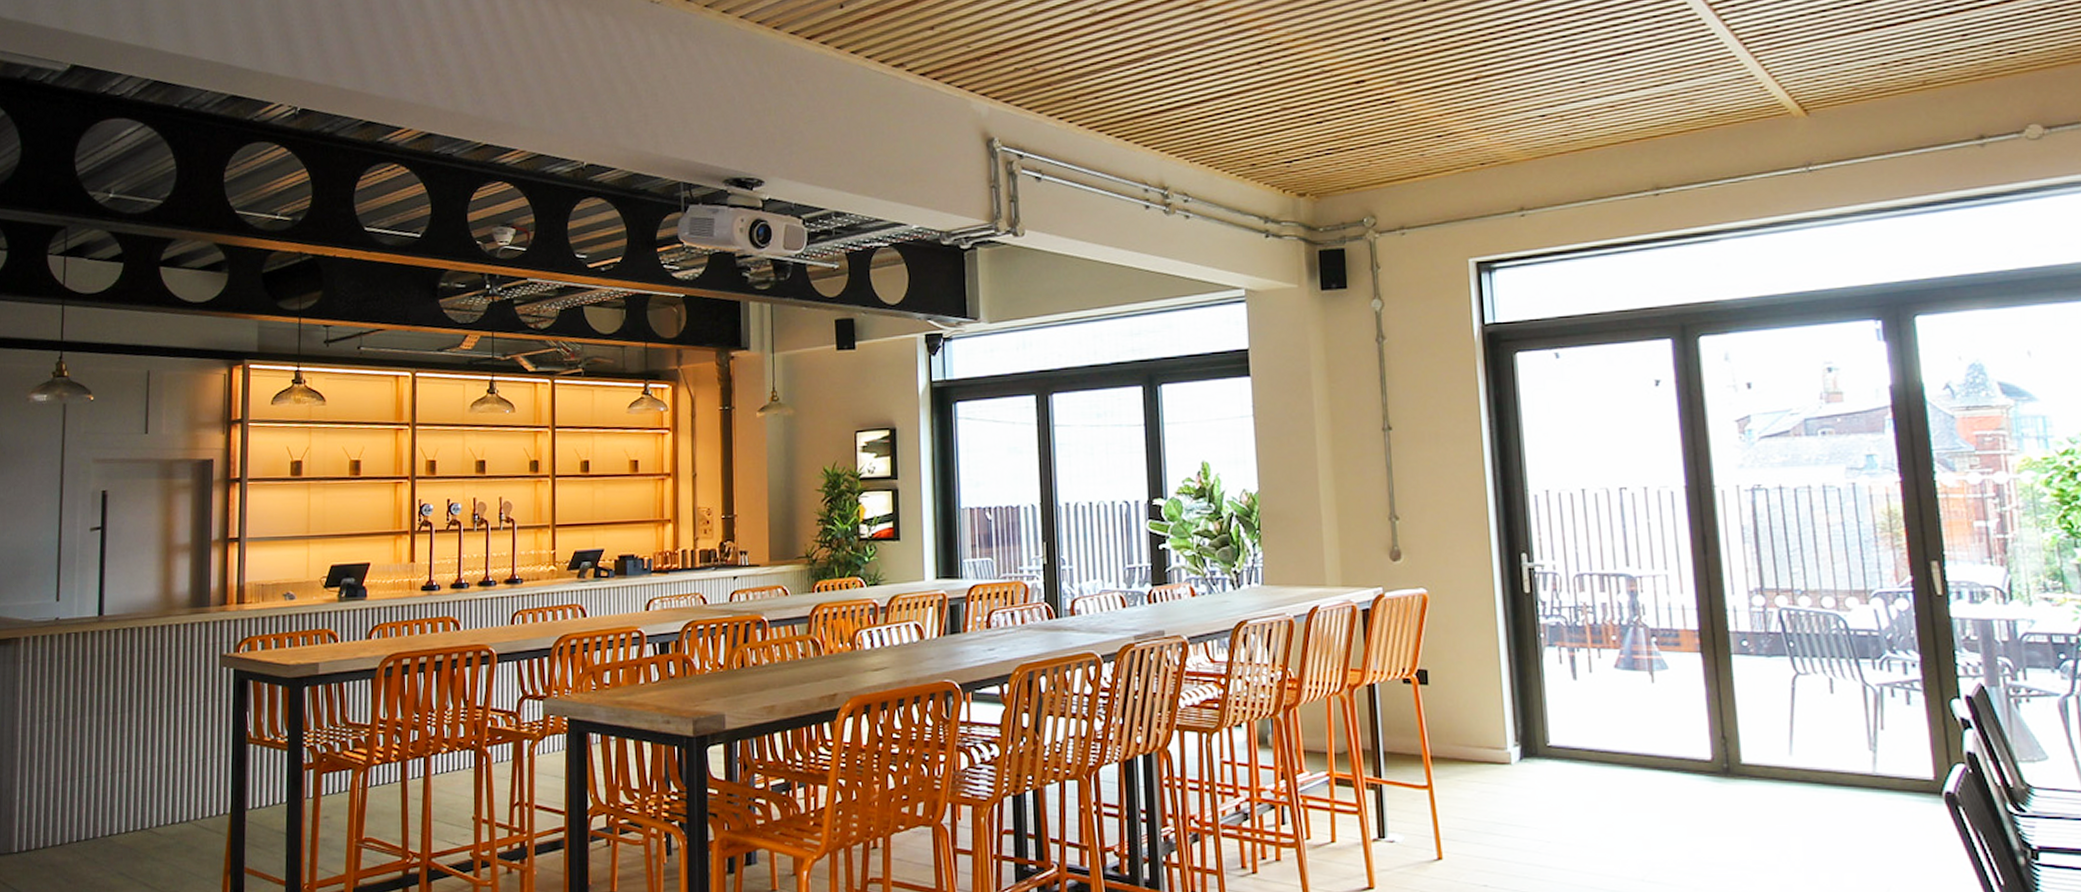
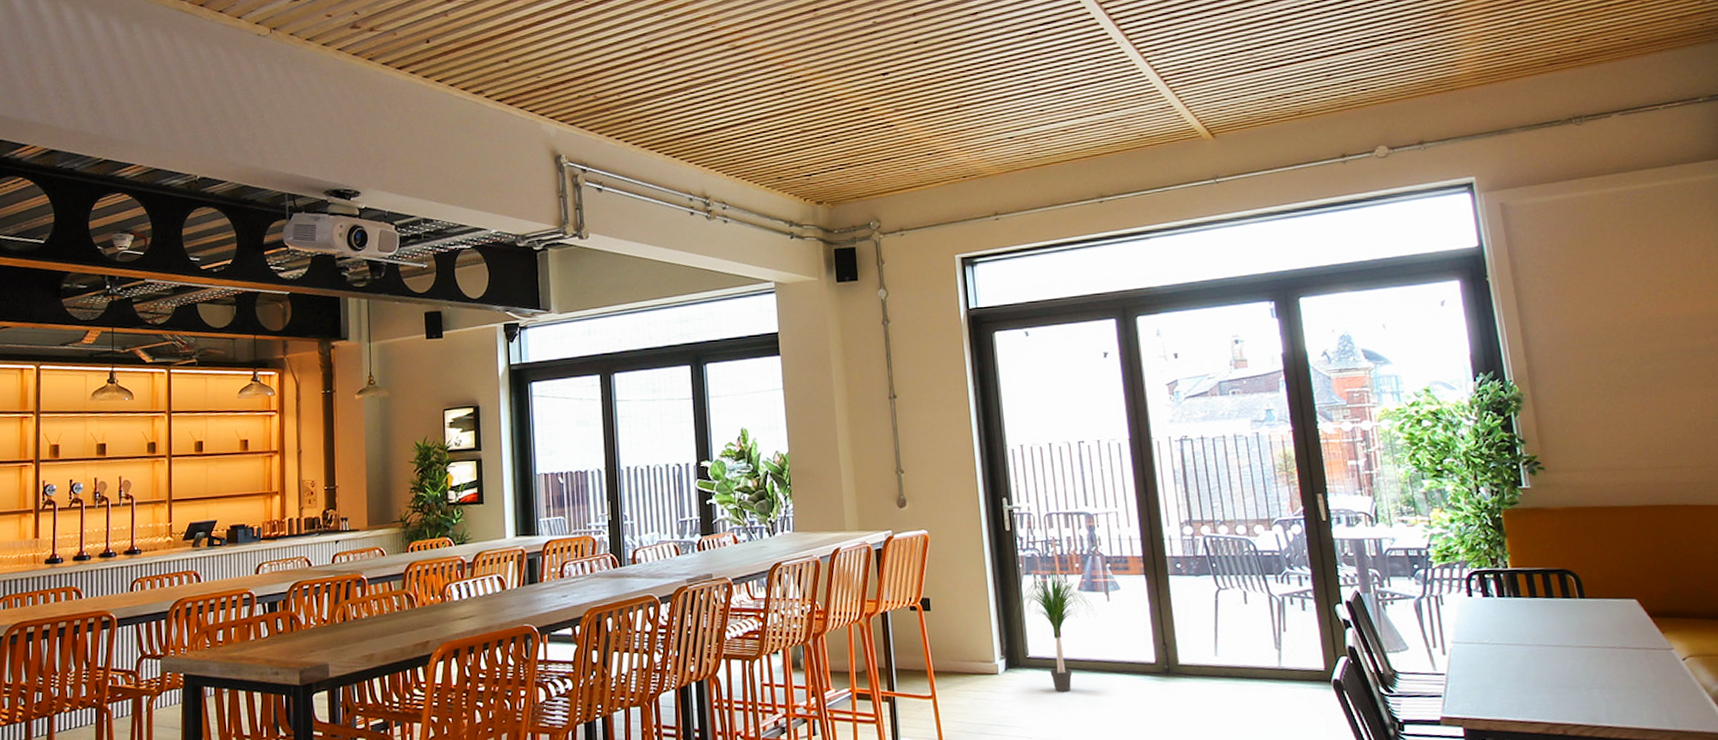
potted plant: none [1534,635,1635,789] -> present [1015,564,1095,692]

